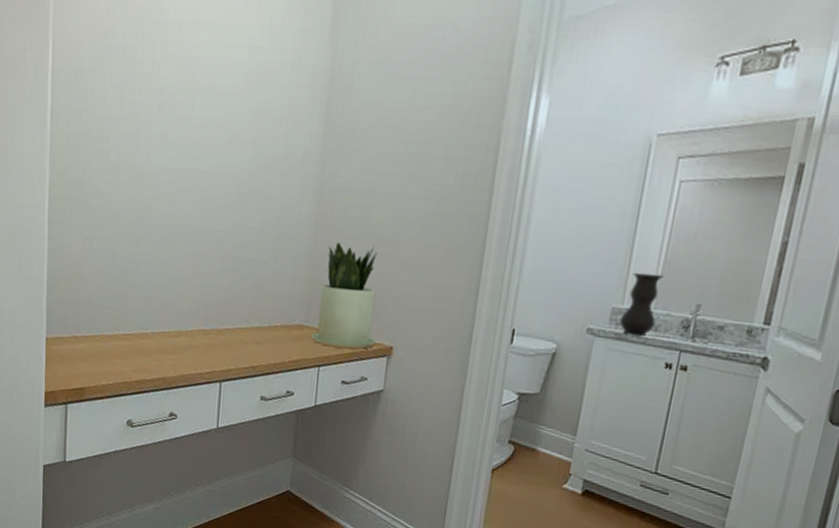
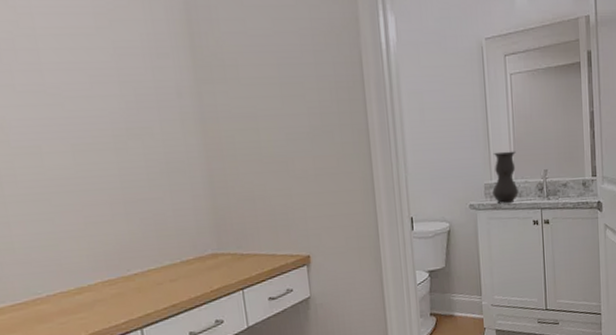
planter: present [311,243,377,350] -> none [225,166,293,269]

